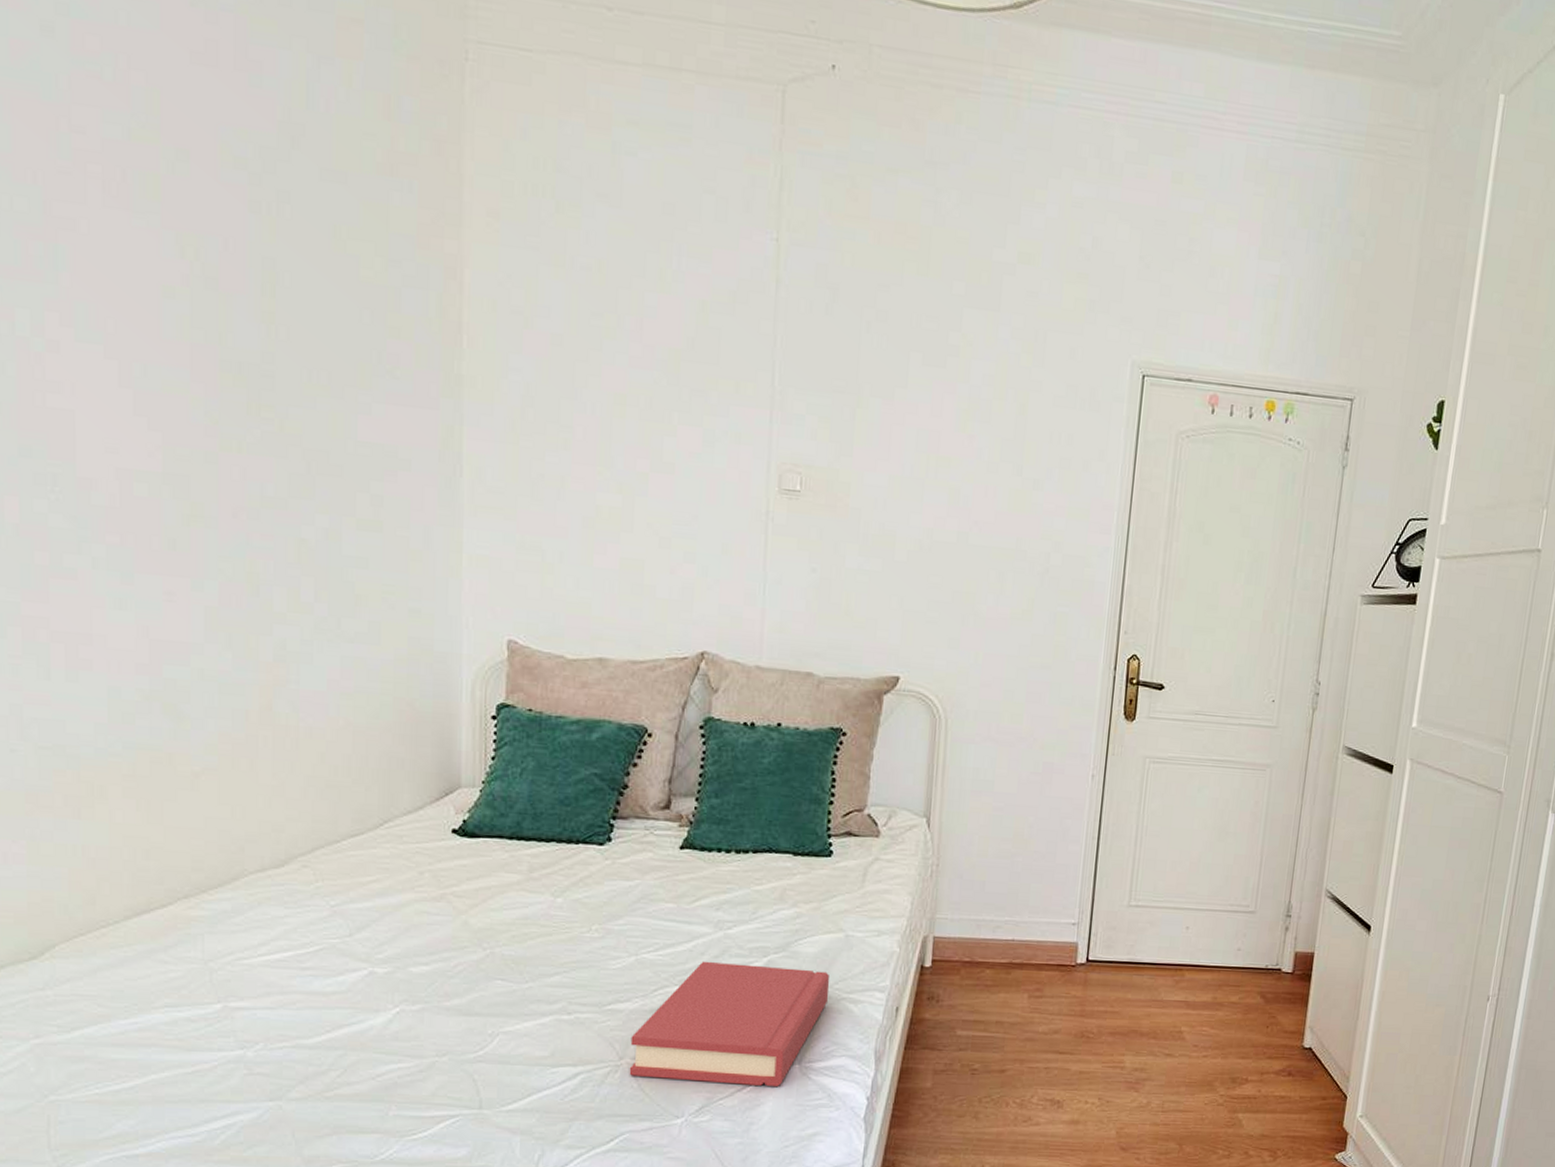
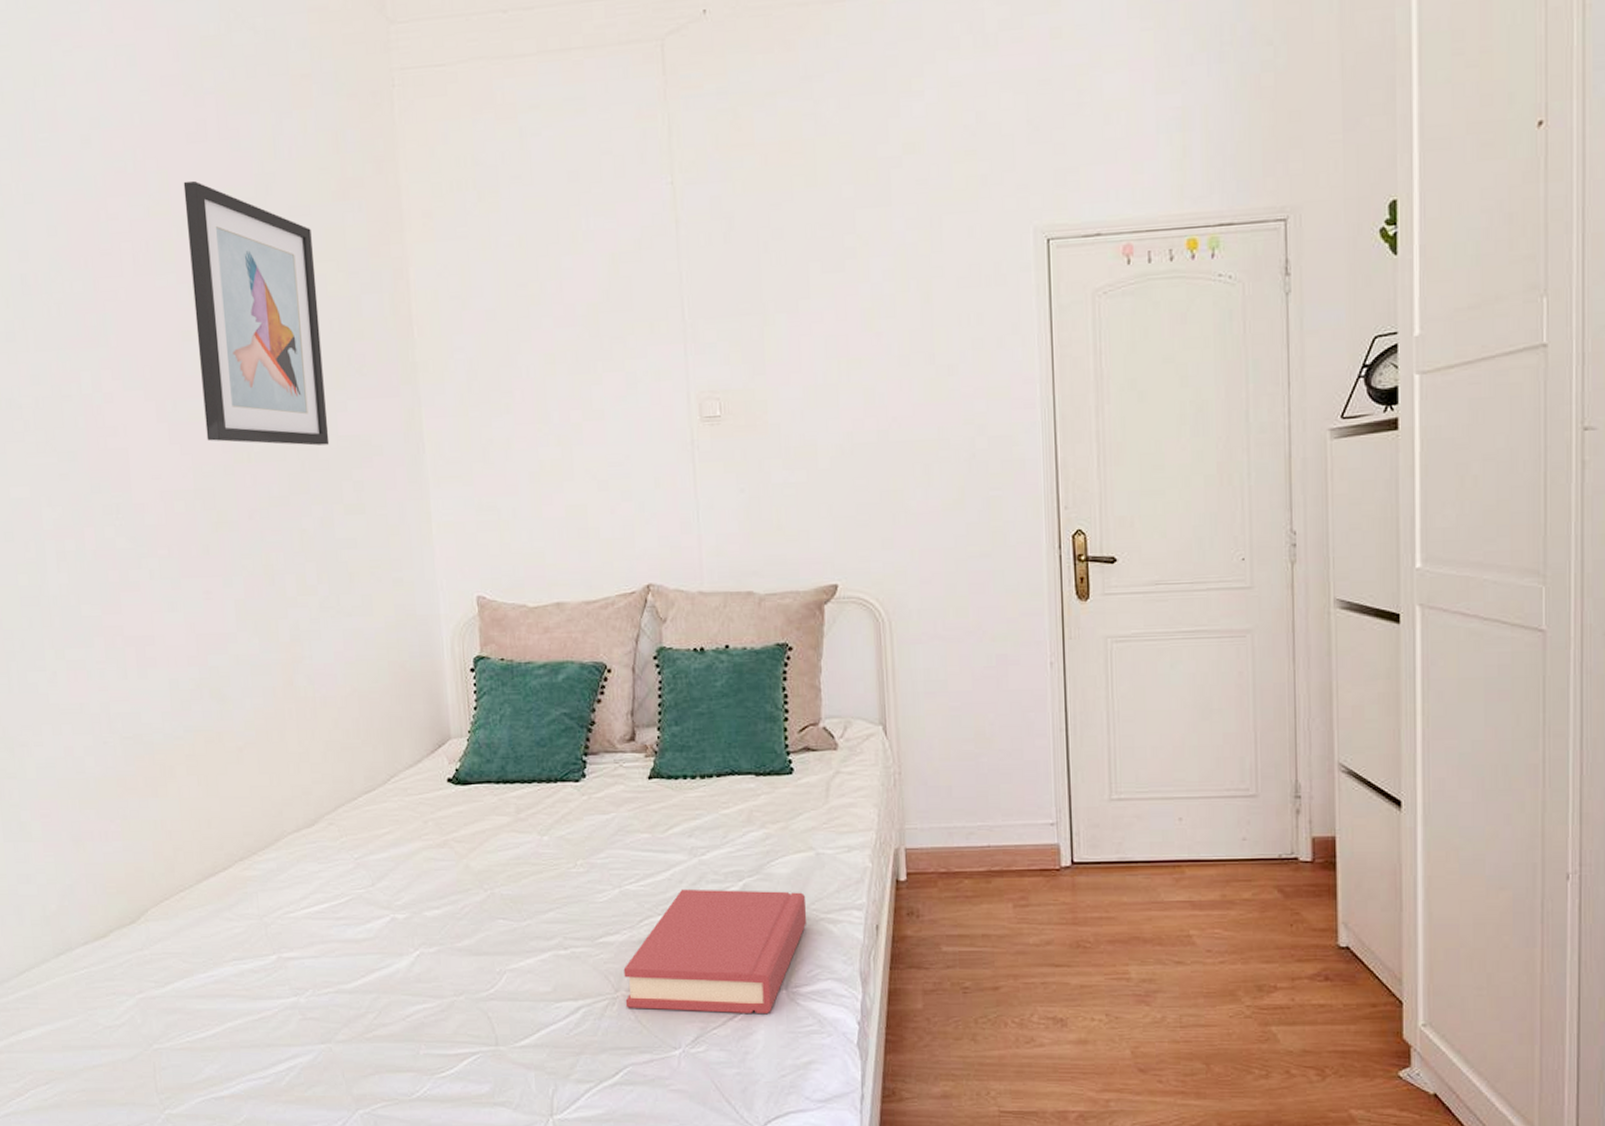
wall art: none [180,108,347,449] -> present [183,180,330,446]

